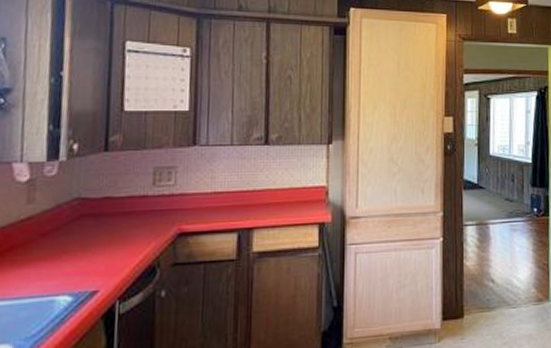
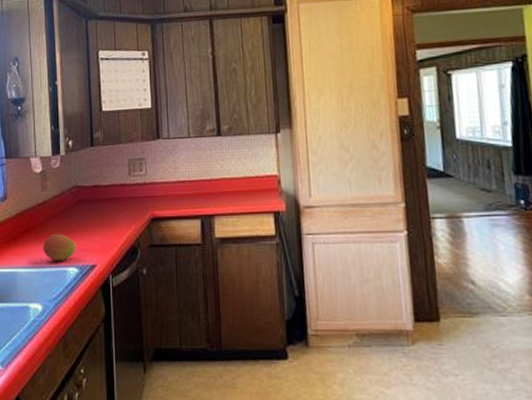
fruit: none [21,255,72,290] -> present [43,233,76,261]

